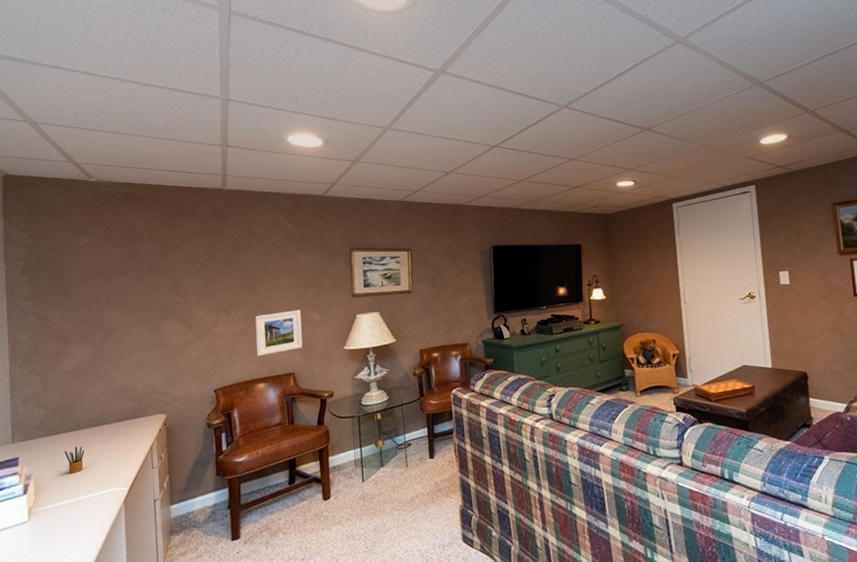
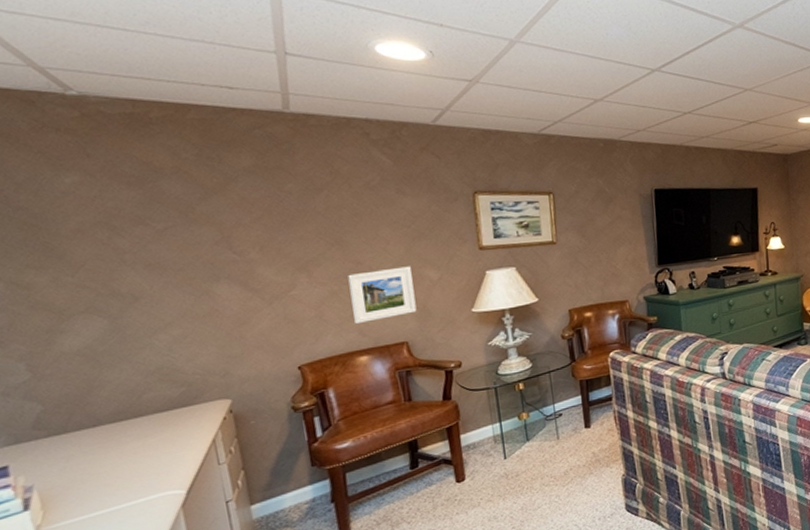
pencil box: present [64,445,84,473] -> none [80,445,113,480]

